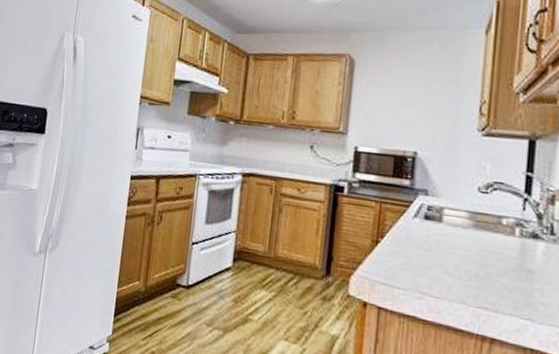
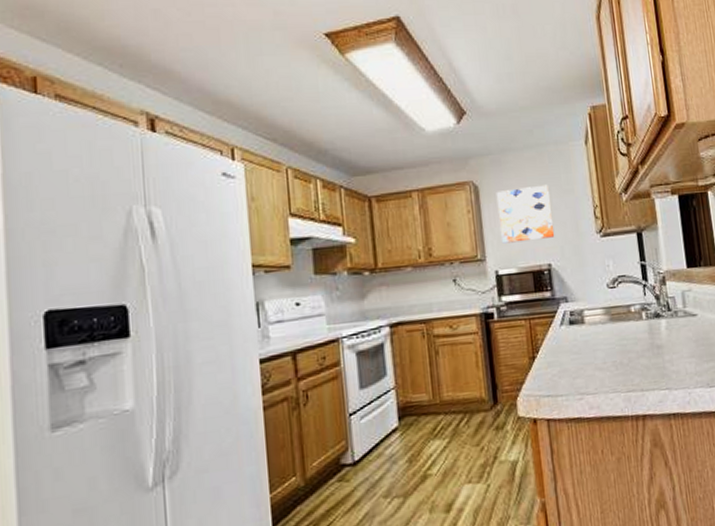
wall art: none [368,68,432,126] -> present [496,184,555,244]

